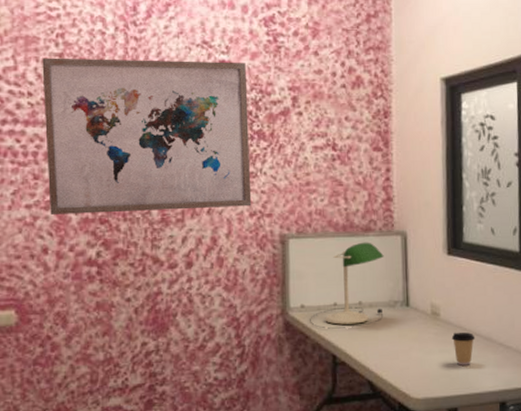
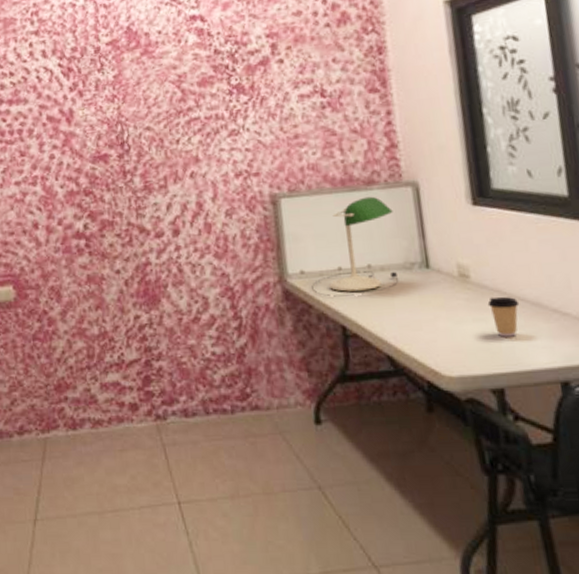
wall art: present [42,58,252,215] -> none [20,15,237,190]

